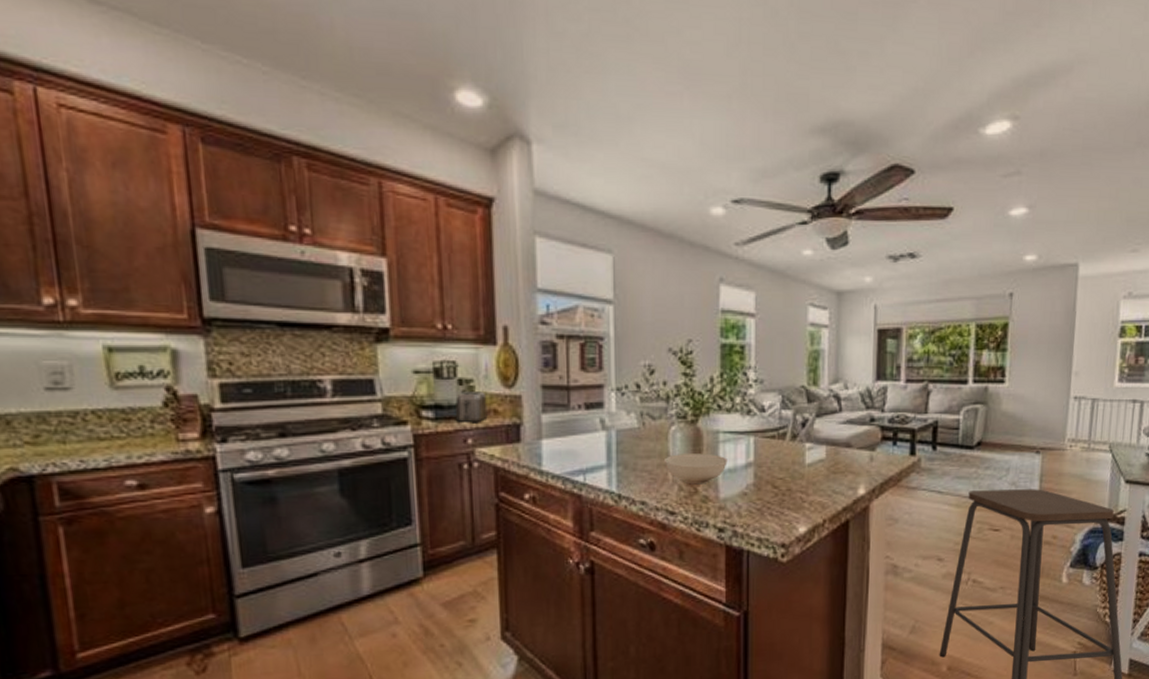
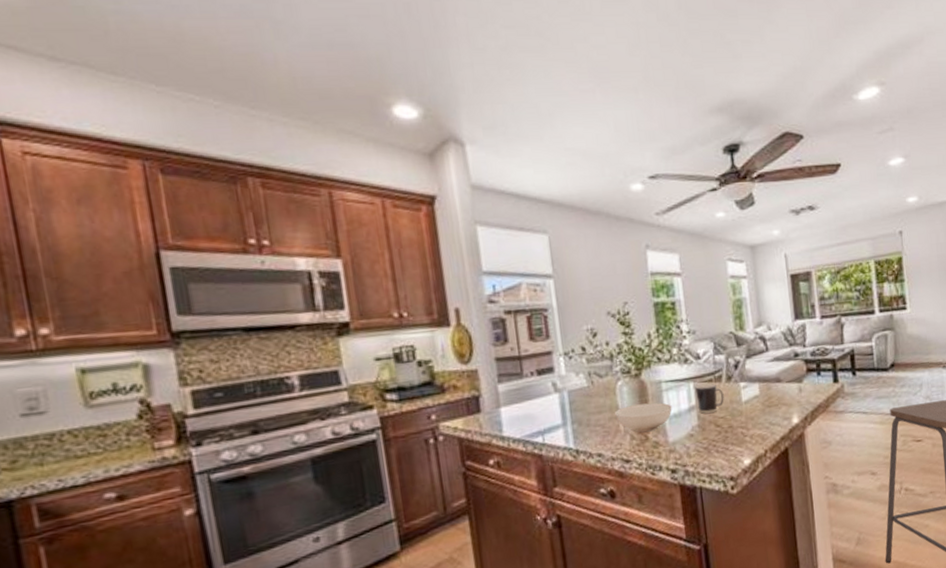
toaster: present [455,391,488,424] -> none [416,370,448,402]
mug: none [754,439,786,472] -> present [694,383,724,414]

